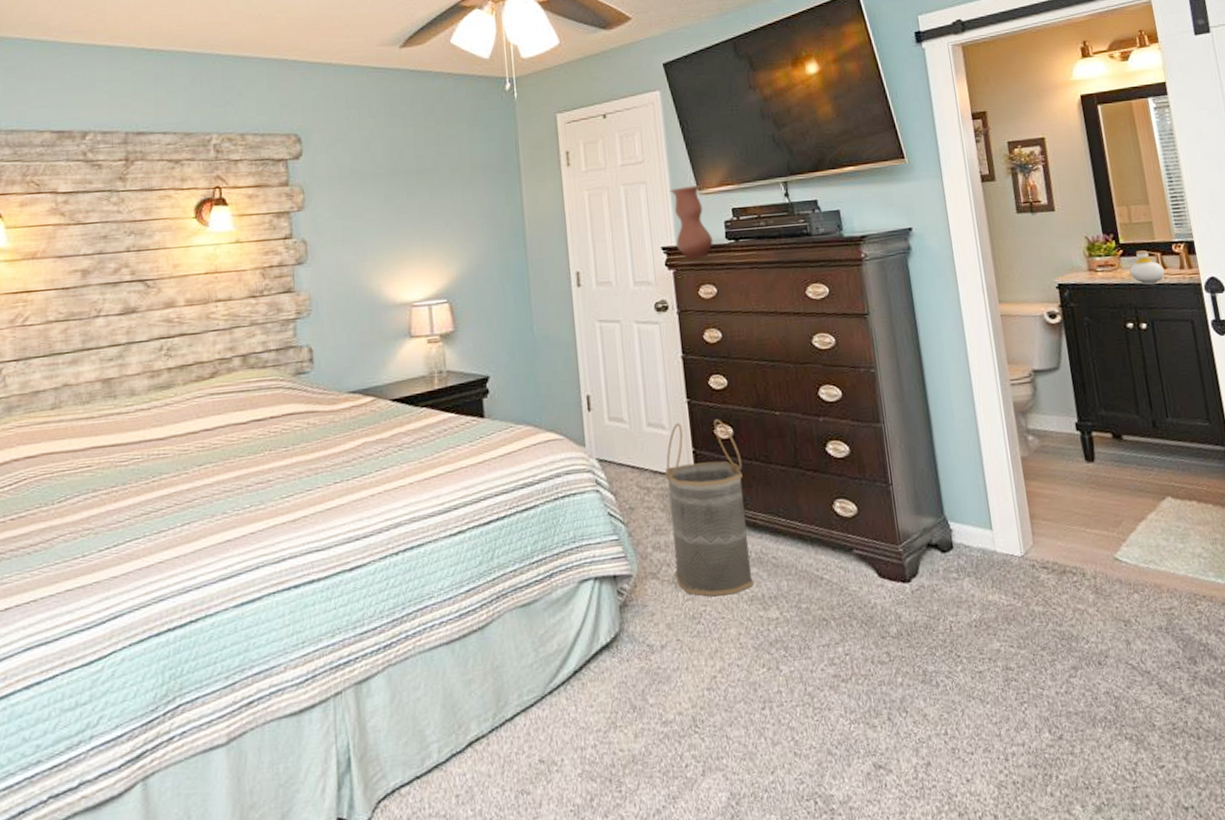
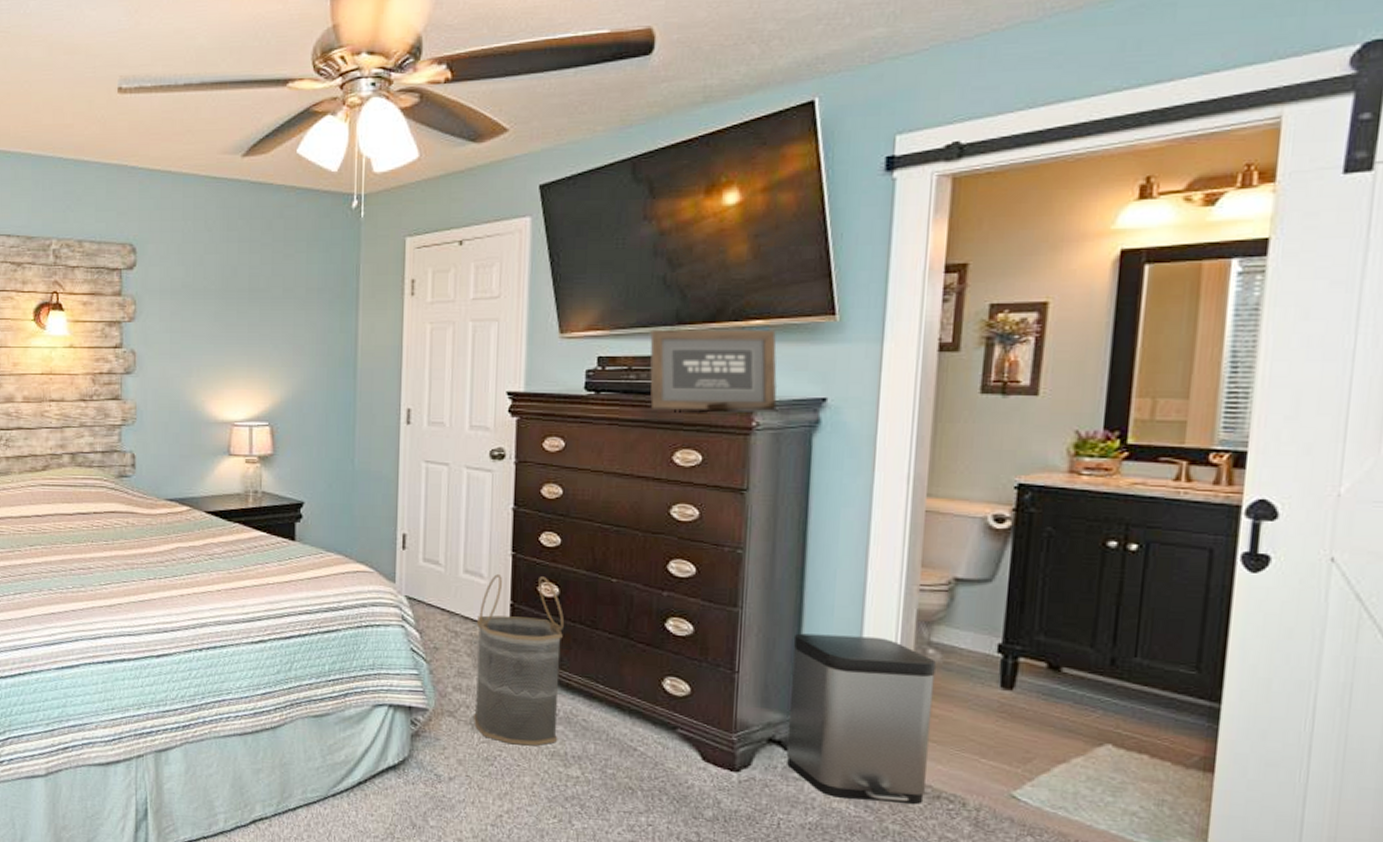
vase: present [669,185,713,259] -> none [525,328,569,408]
picture frame: none [770,174,877,251] -> present [650,329,777,413]
pedal bin: none [929,432,1055,590] -> present [786,633,936,804]
bottle: present [1126,250,1165,285] -> none [1131,456,1188,499]

